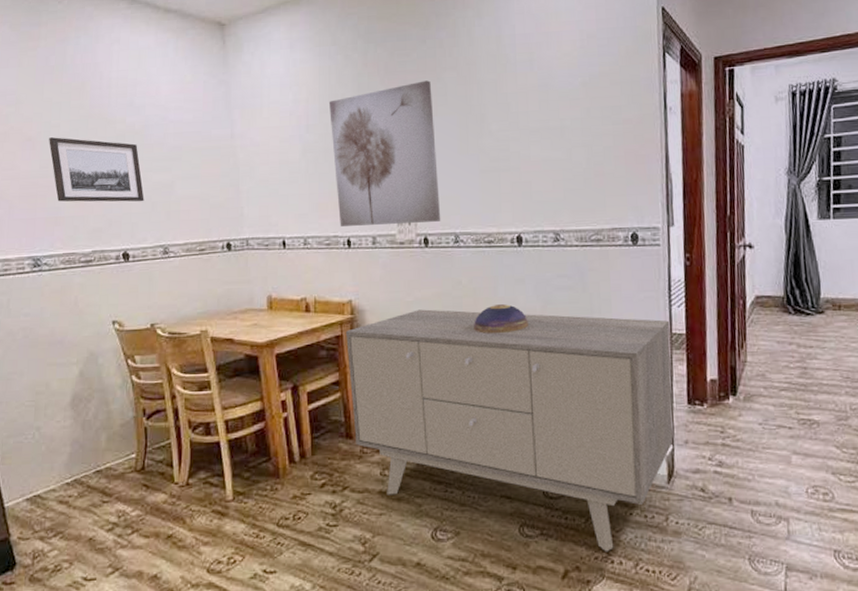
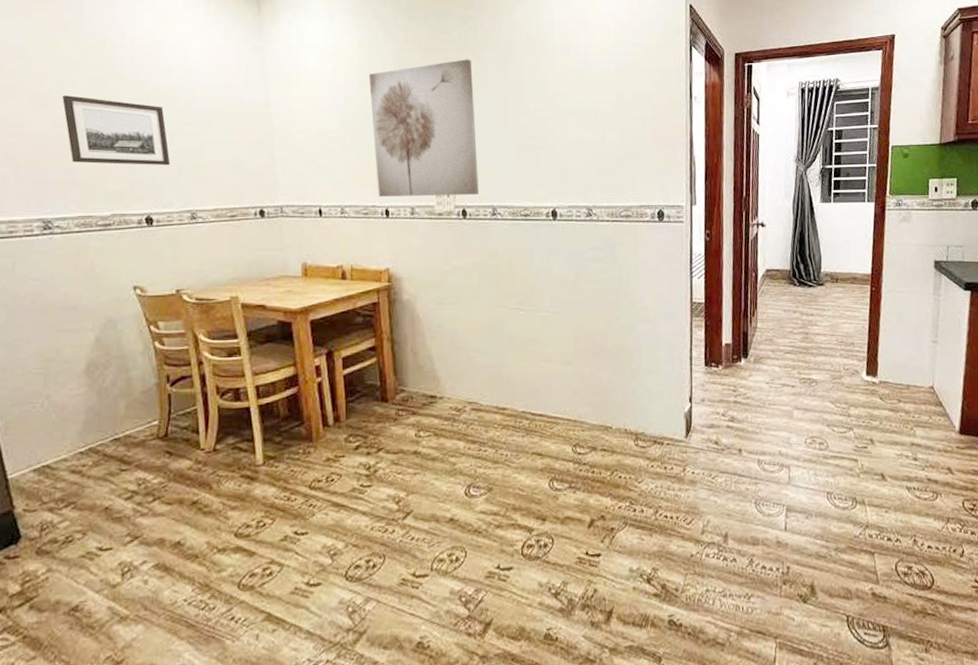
sideboard: present [345,309,674,552] -> none [382,278,692,502]
decorative bowl: present [474,304,528,333] -> none [509,274,561,301]

